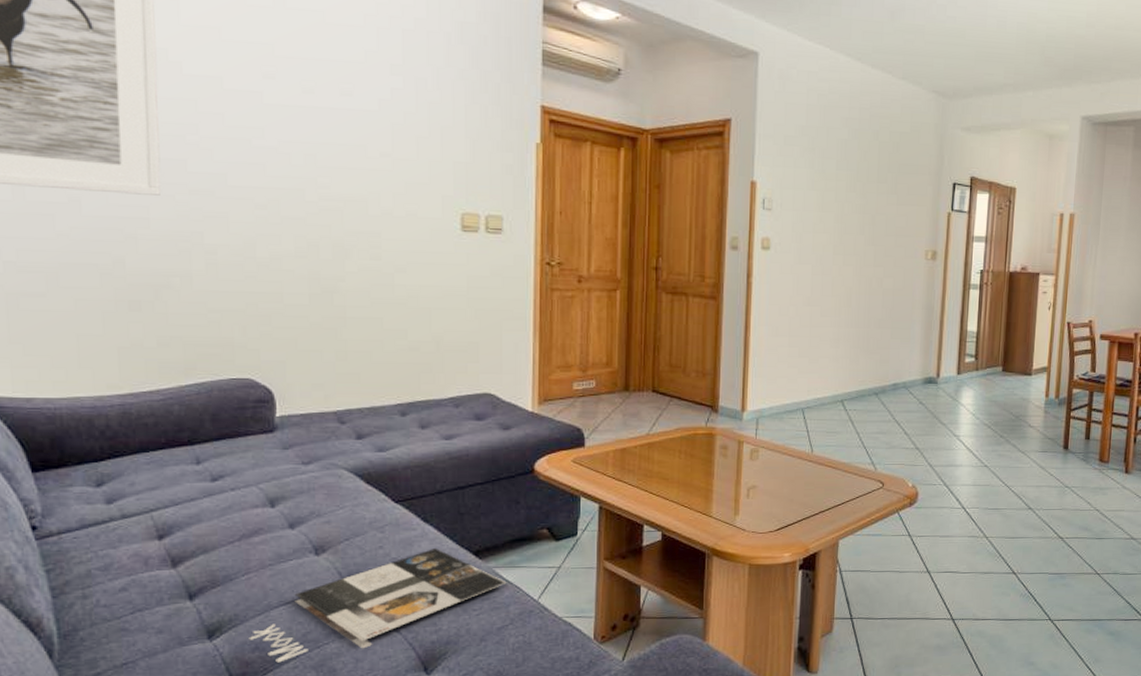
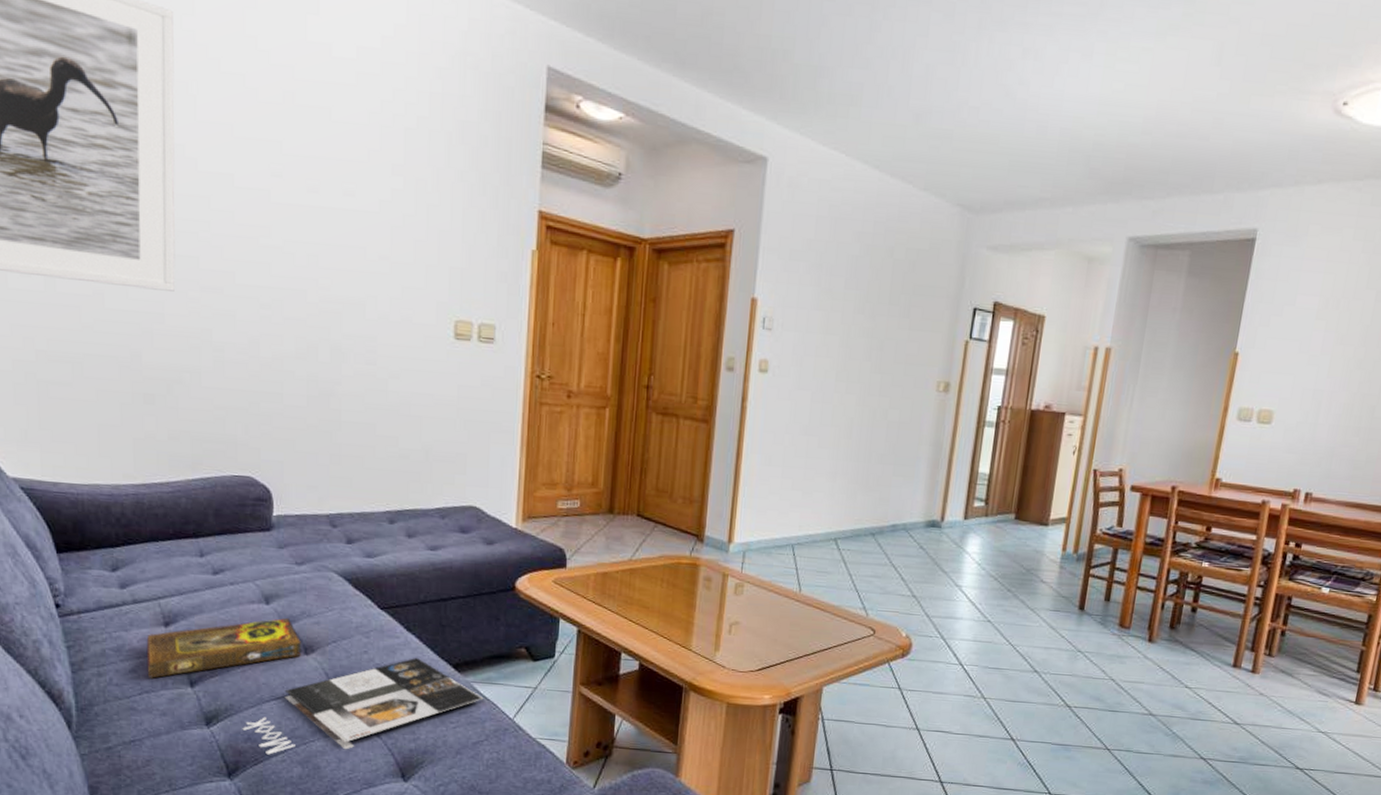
book: none [137,519,311,595] -> present [146,617,301,678]

